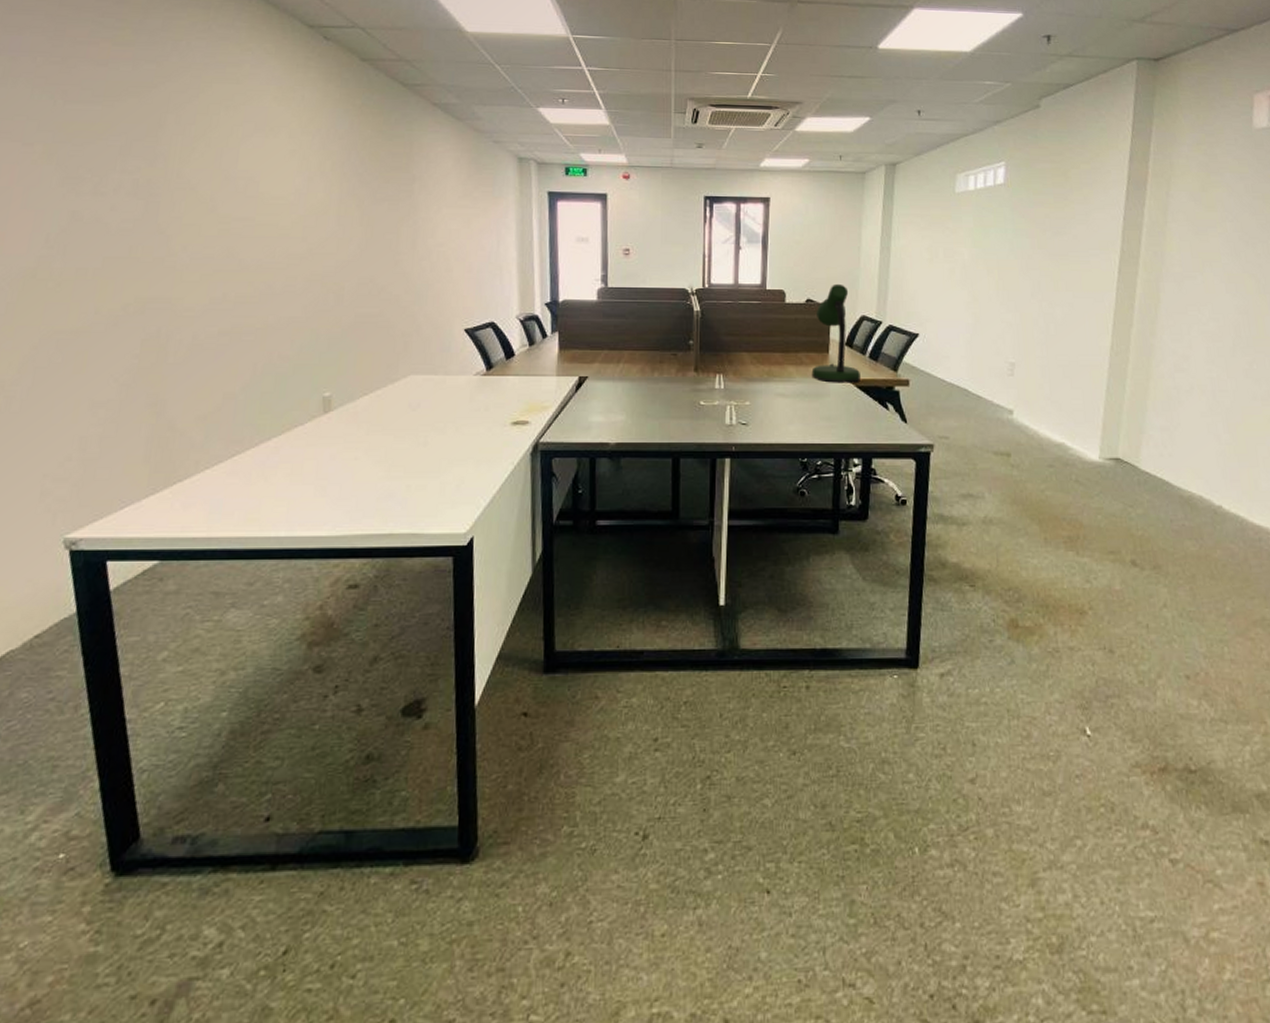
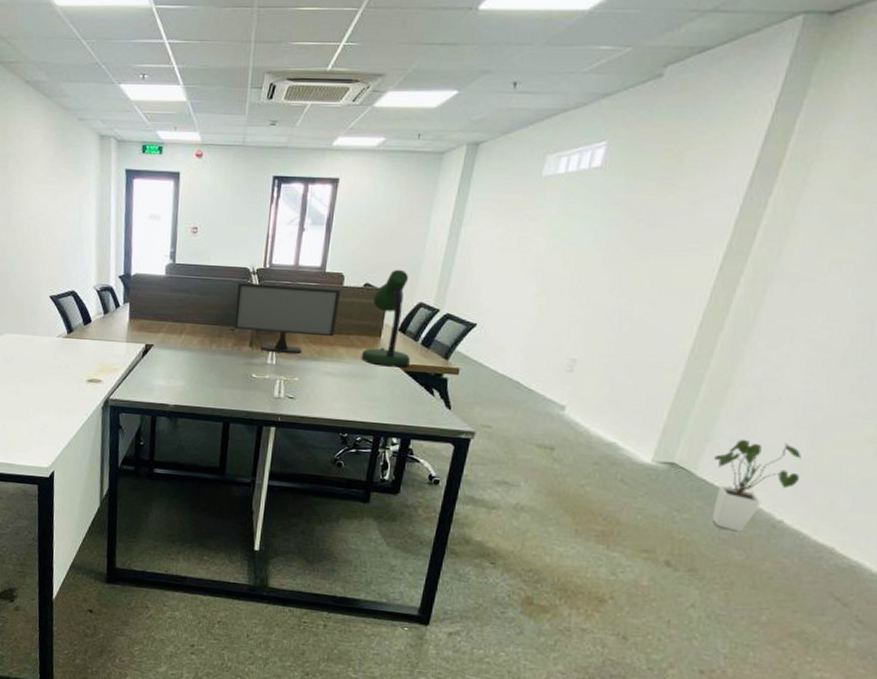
computer monitor: none [675,303,784,376] -> present [233,282,341,354]
house plant: none [1151,428,1225,522] -> present [712,439,802,532]

